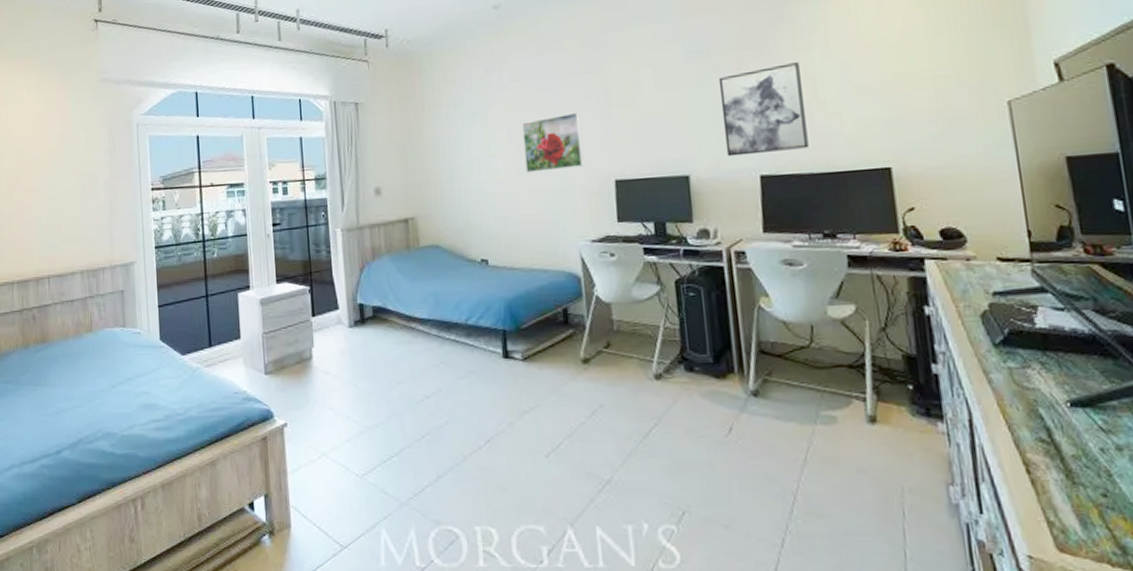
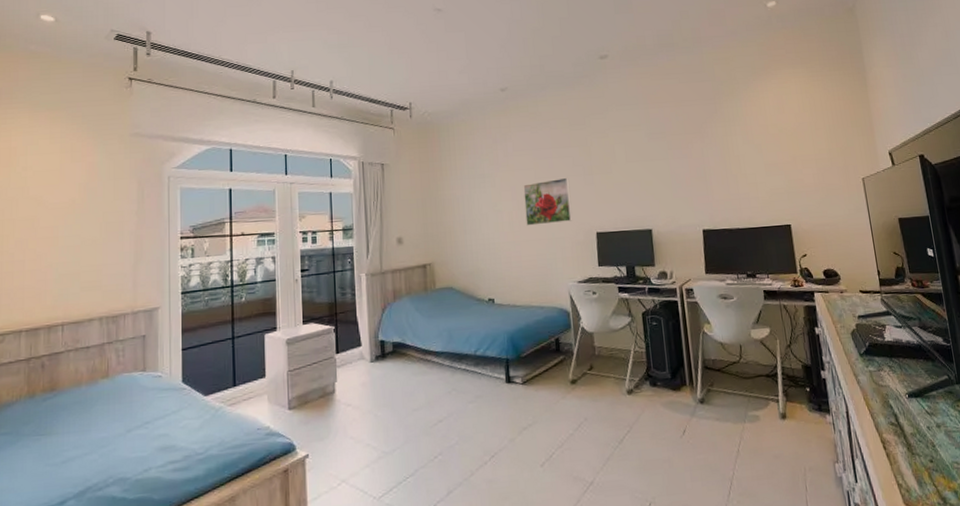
wall art: present [718,62,809,157] -> none [672,145,736,215]

